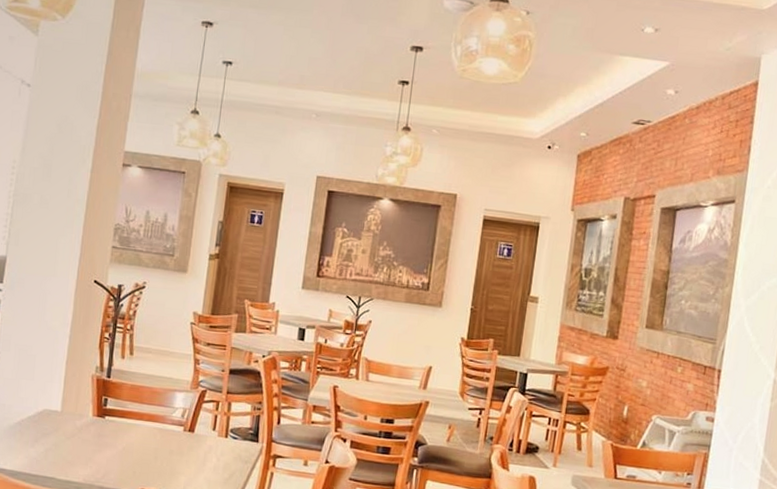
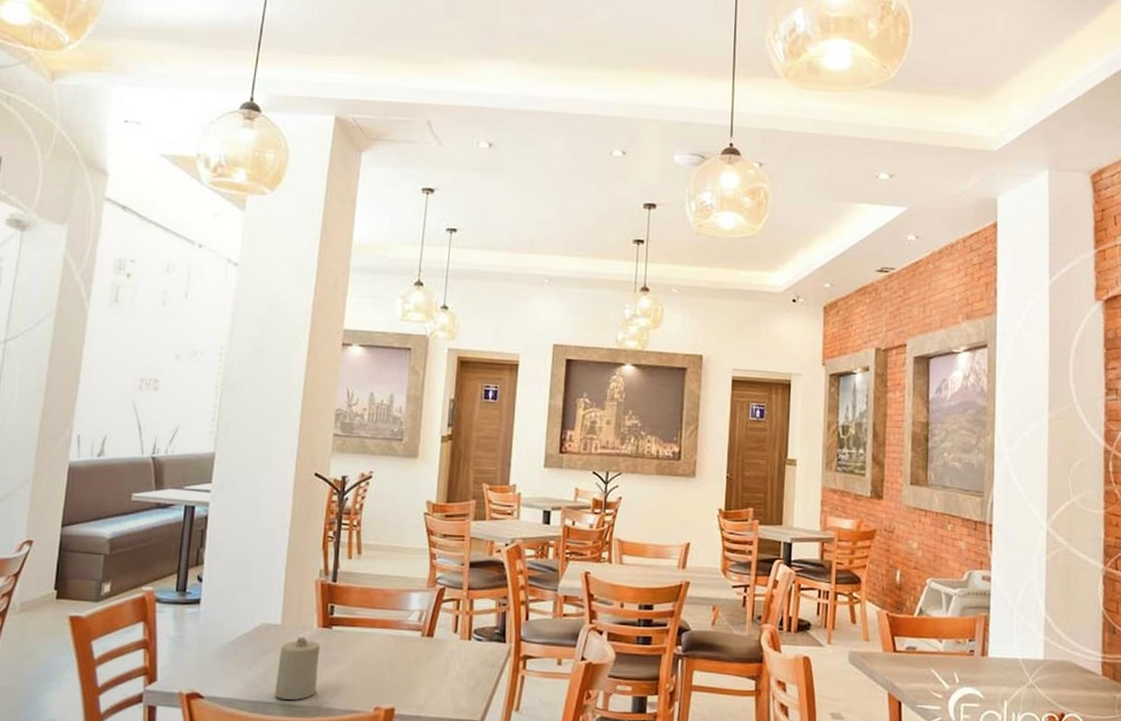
candle: none [54,423,95,477] -> present [275,637,321,700]

